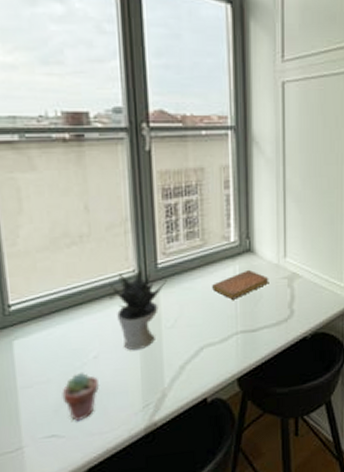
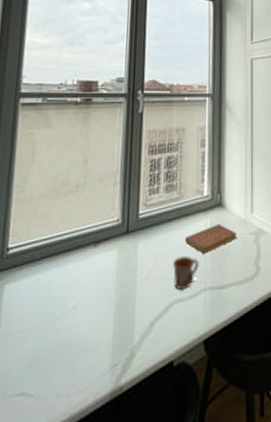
potted succulent: present [62,371,100,422] -> none [37,322,74,379]
potted plant: present [110,263,167,351] -> none [96,213,146,303]
mug: none [200,303,229,335] -> present [173,257,199,289]

